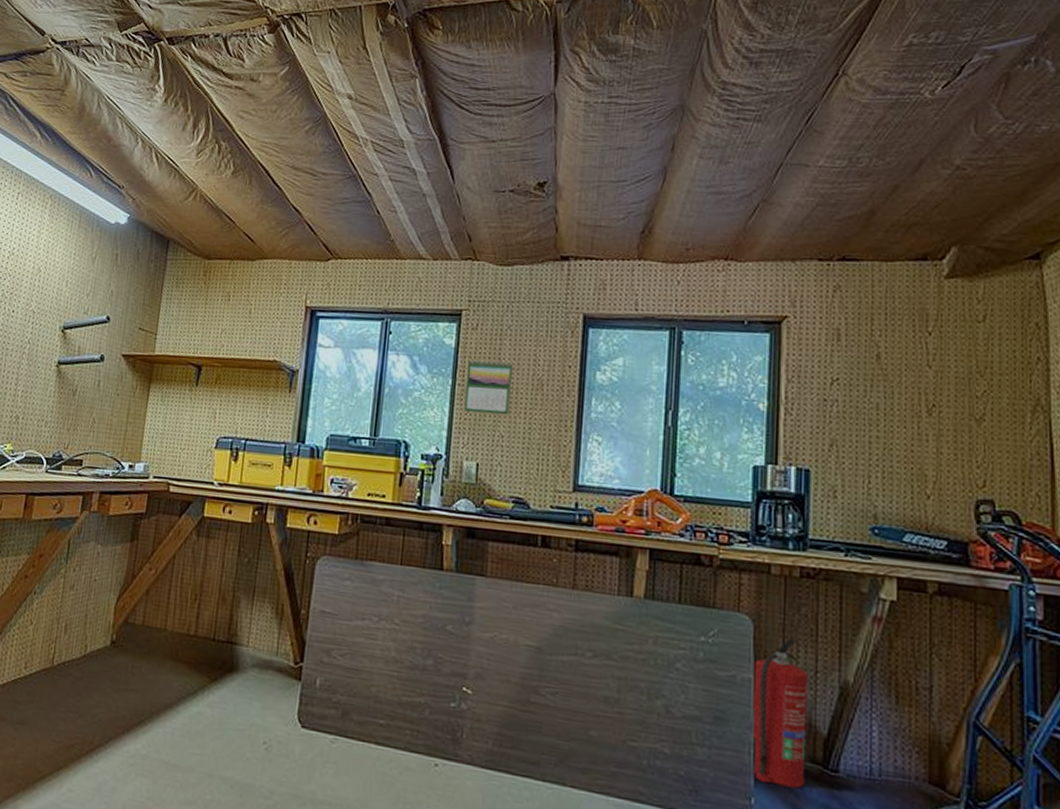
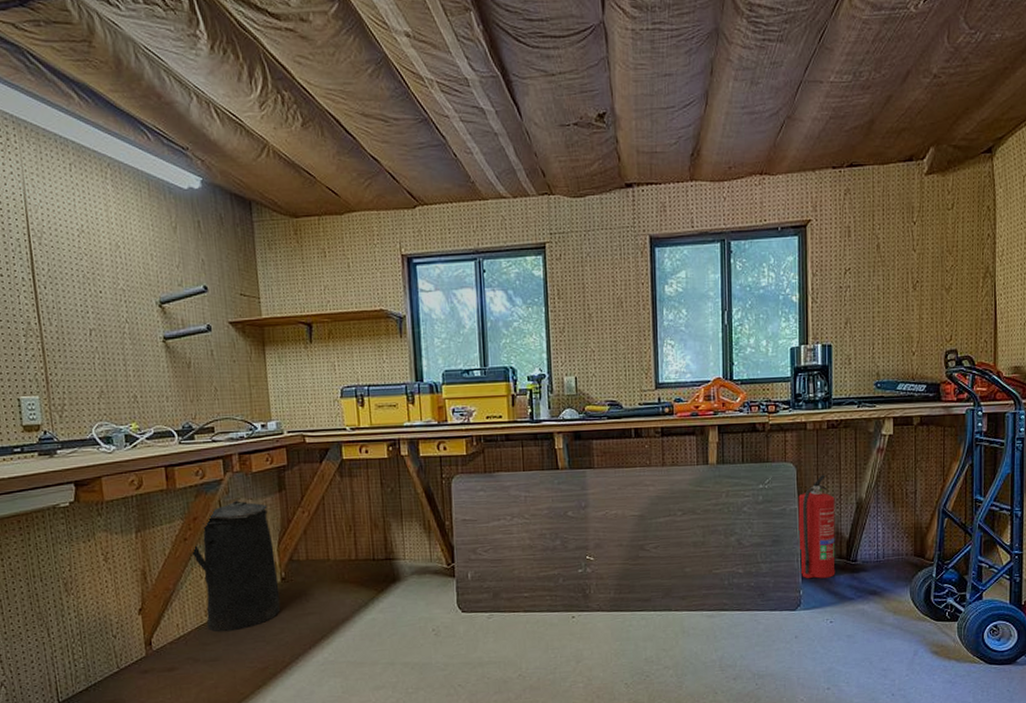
trash can: none [23,542,115,694] -> present [190,499,281,633]
calendar: present [463,360,514,415] -> none [556,285,596,334]

